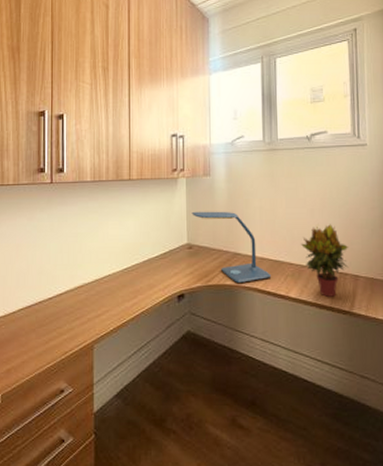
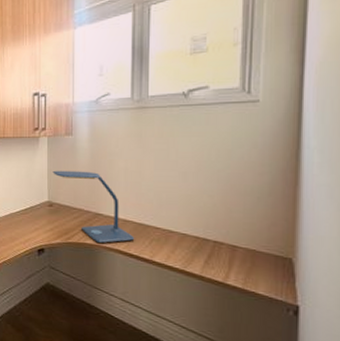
potted plant: present [301,224,349,297] -> none [170,189,226,266]

